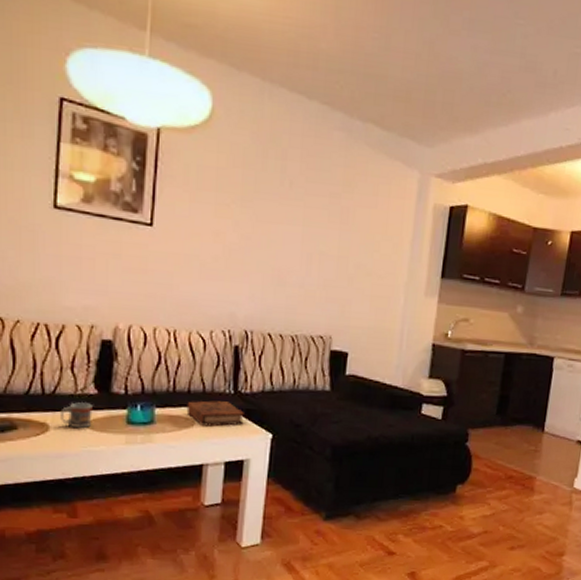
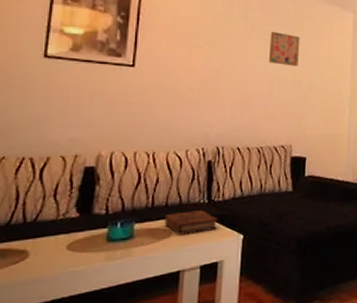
cup: present [60,401,93,428] -> none [41,225,74,251]
wall art: none [308,190,349,239] -> present [268,31,300,67]

